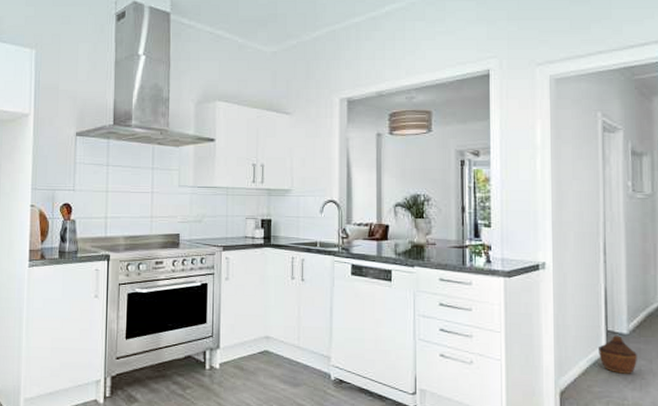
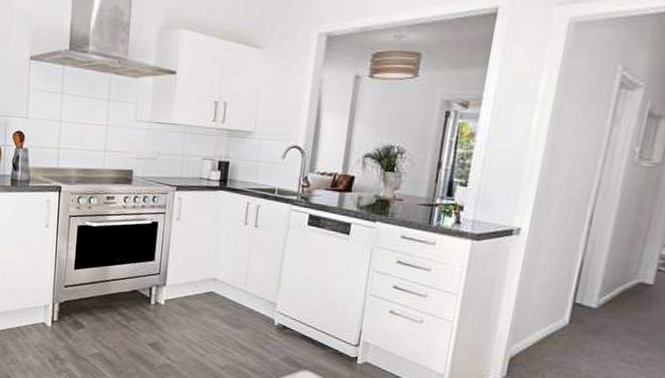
woven basket: present [598,335,637,374] -> none [559,308,602,348]

